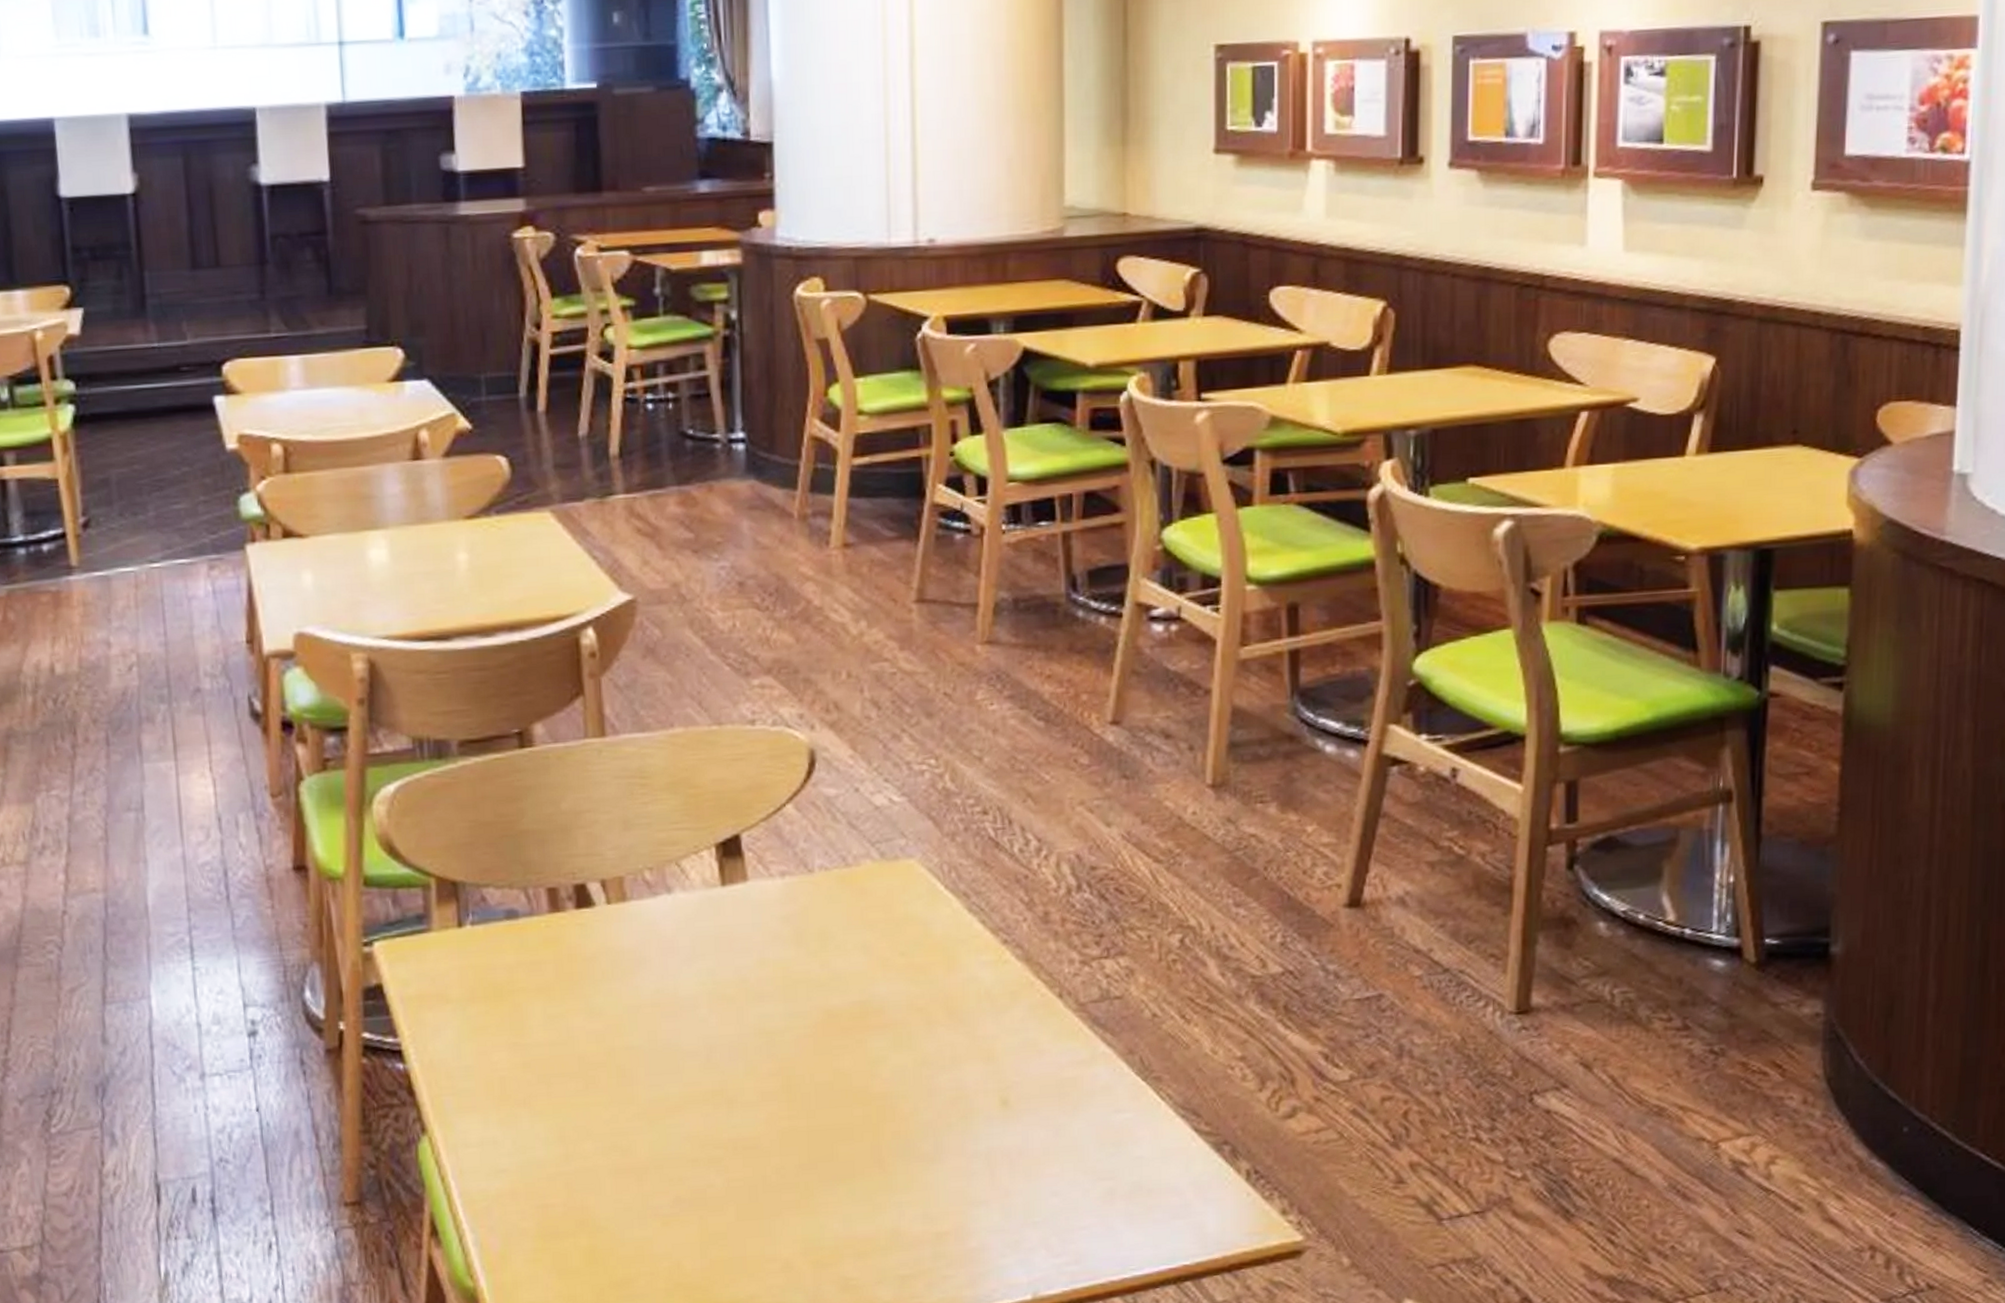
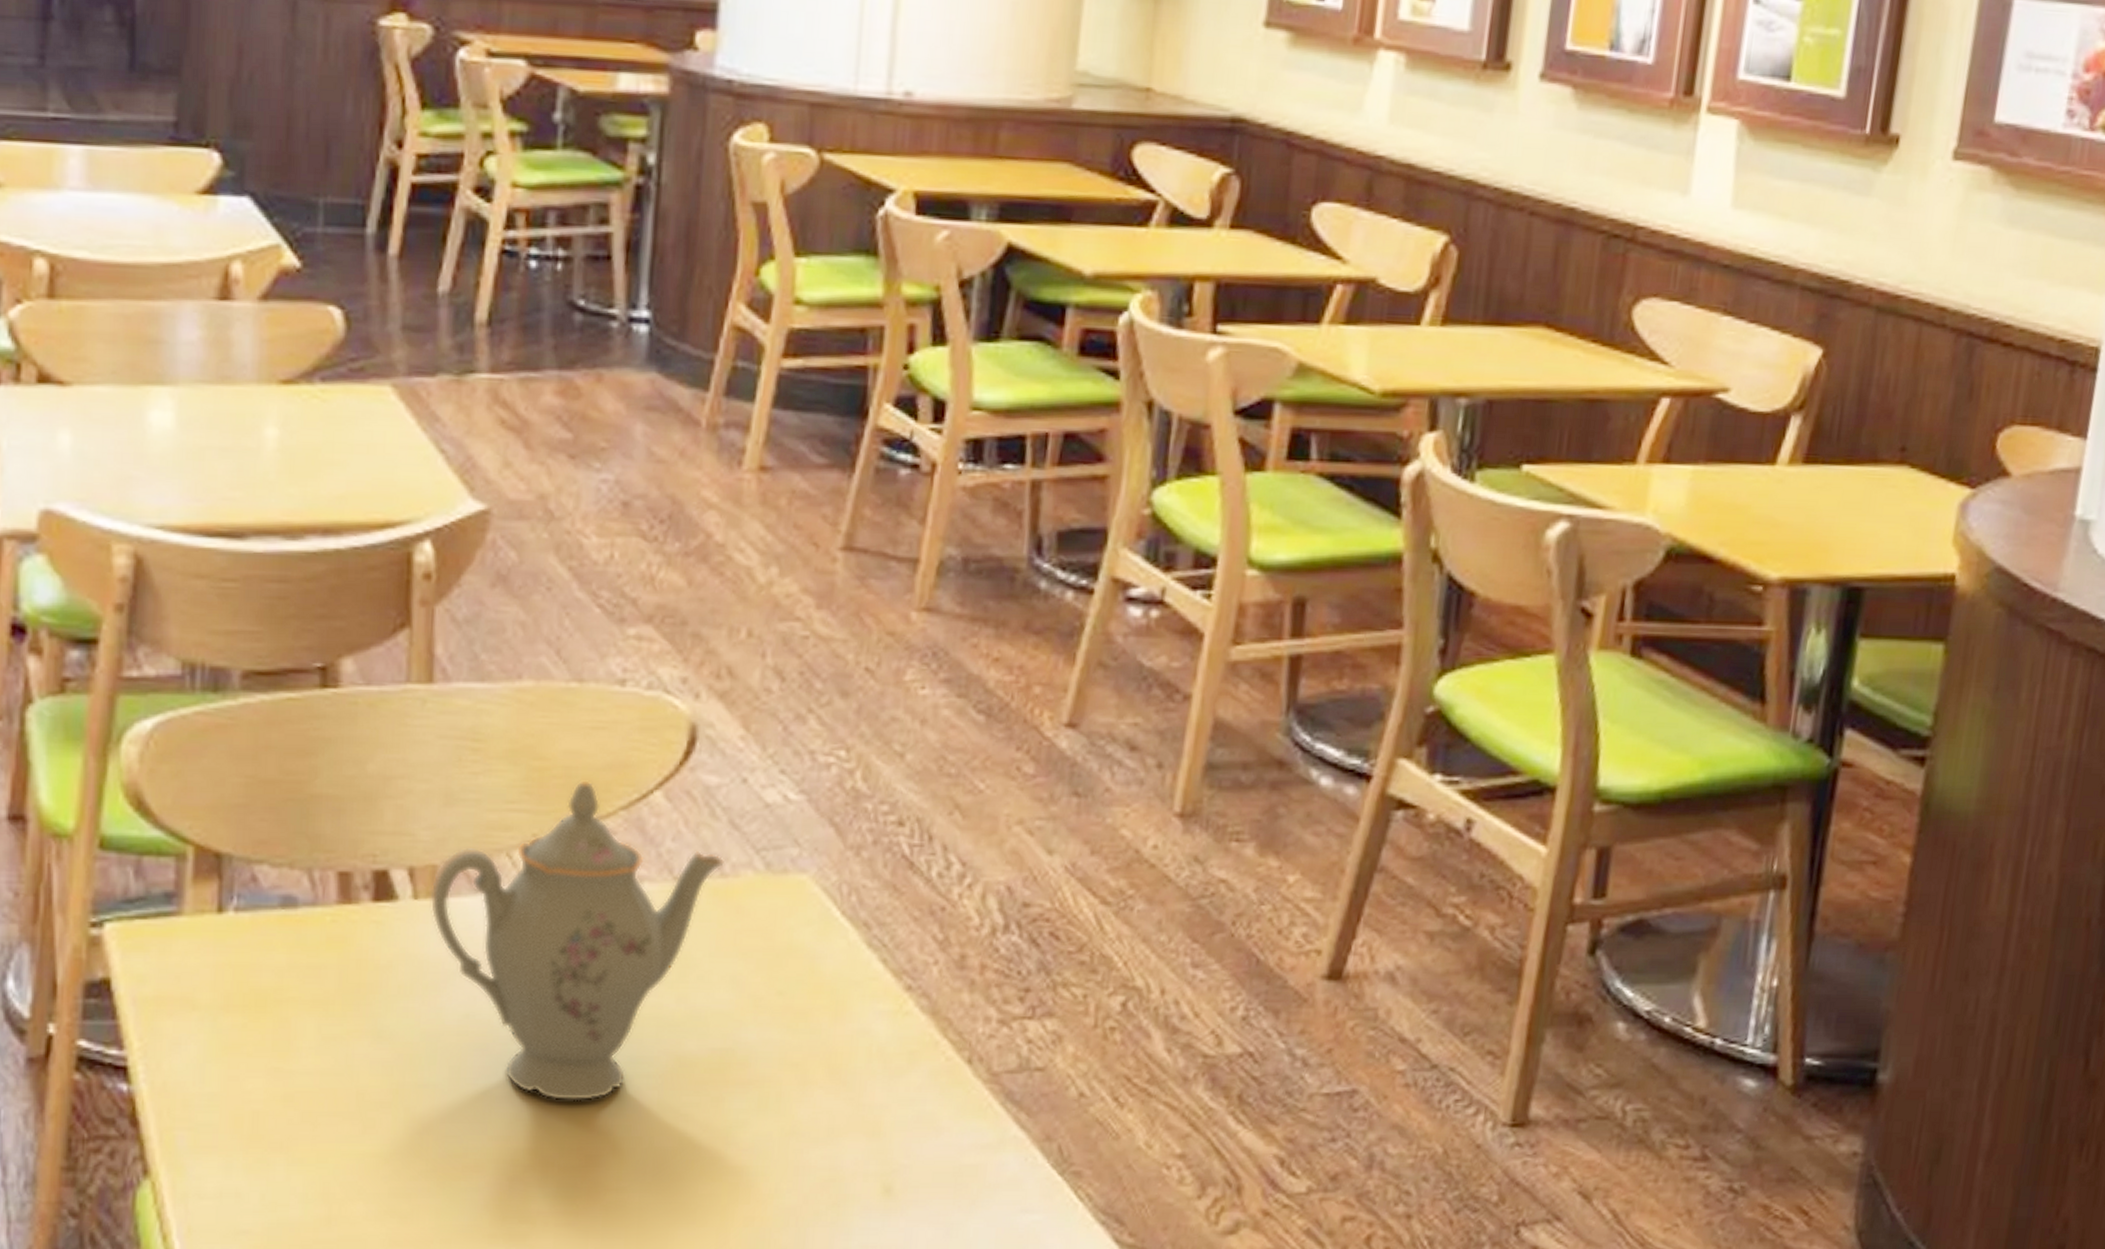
teapot: none [619,801,848,1052] -> present [429,780,726,1101]

